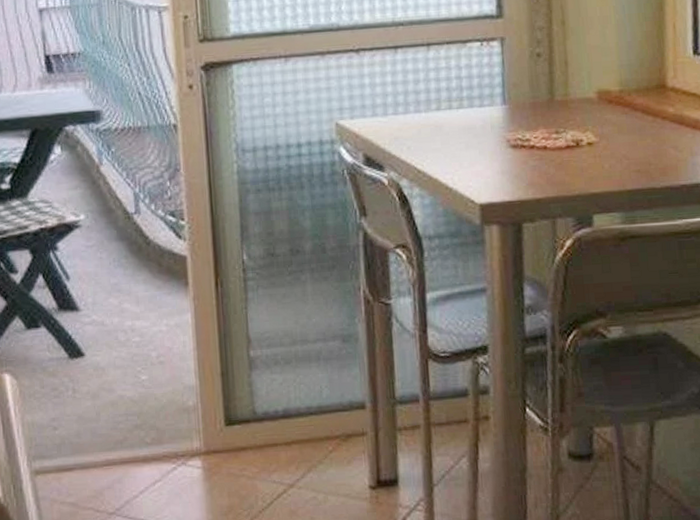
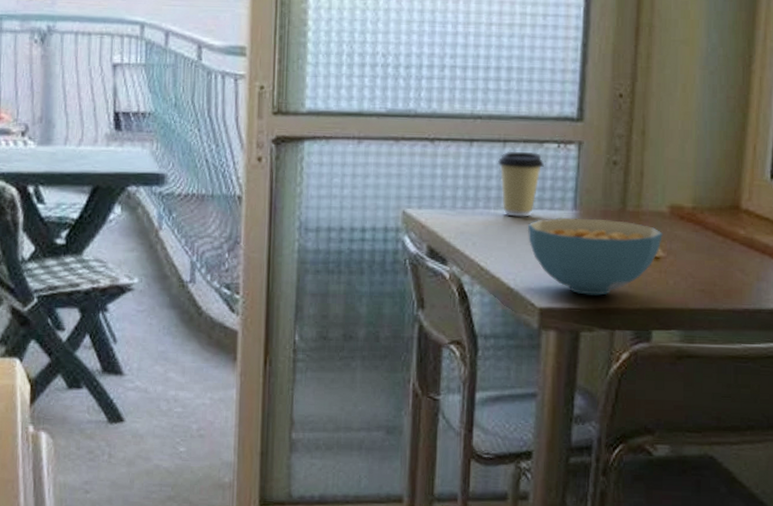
coffee cup: none [423,53,469,118] -> present [497,152,544,217]
cereal bowl: none [459,110,594,187] -> present [527,217,664,295]

